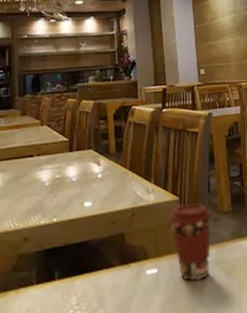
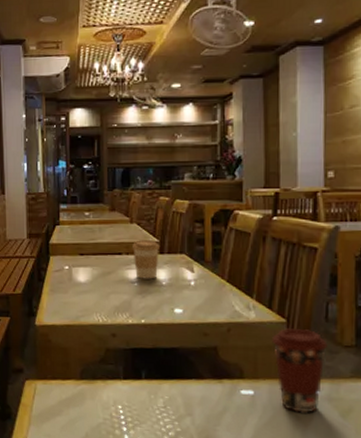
coffee cup: none [43,140,69,178] -> present [133,240,159,279]

